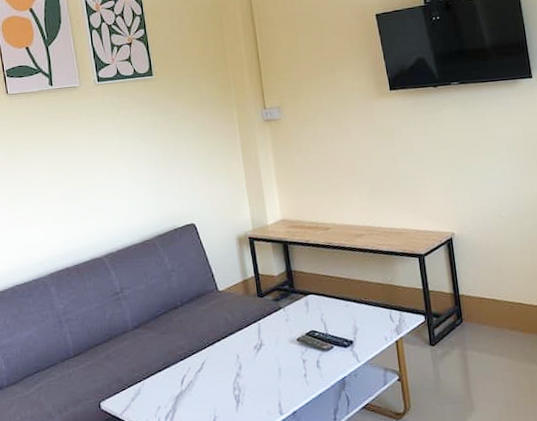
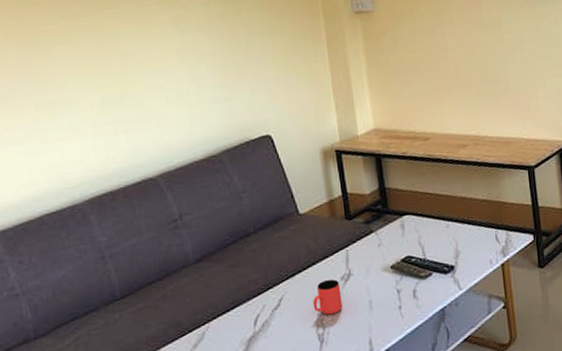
cup: none [230,348,256,379] -> present [312,279,343,315]

